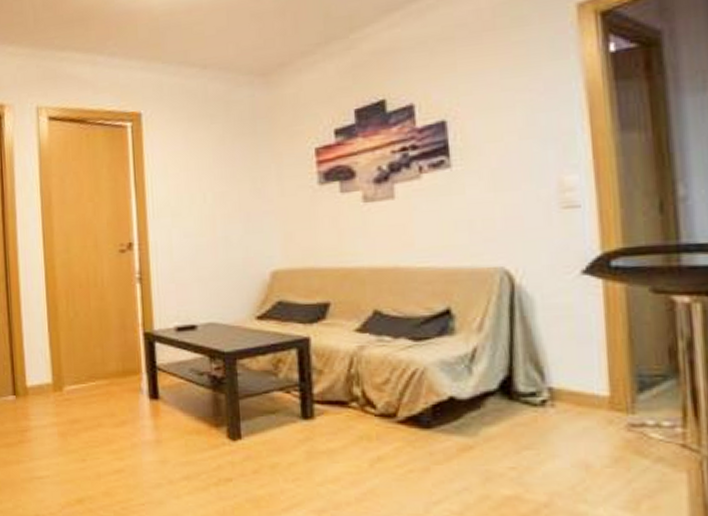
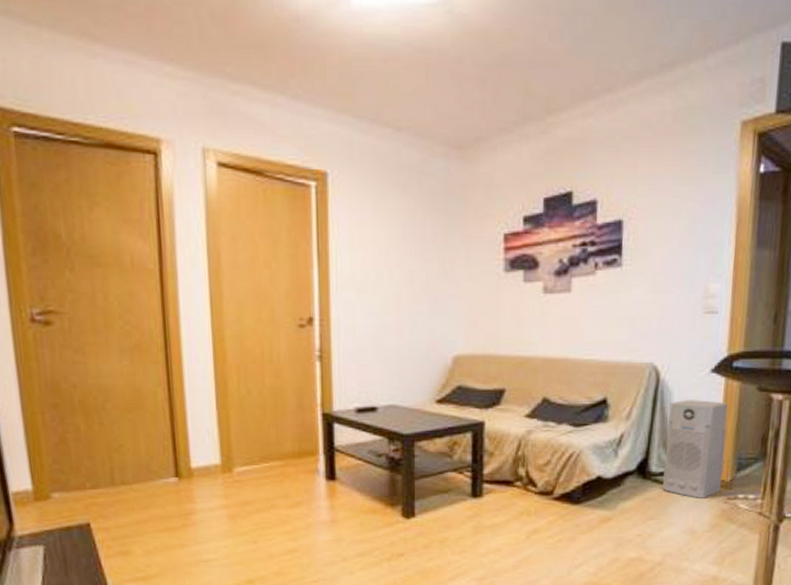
air purifier: none [532,306,619,425] -> present [662,400,728,498]

